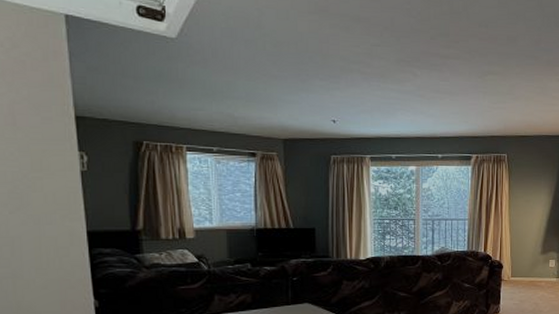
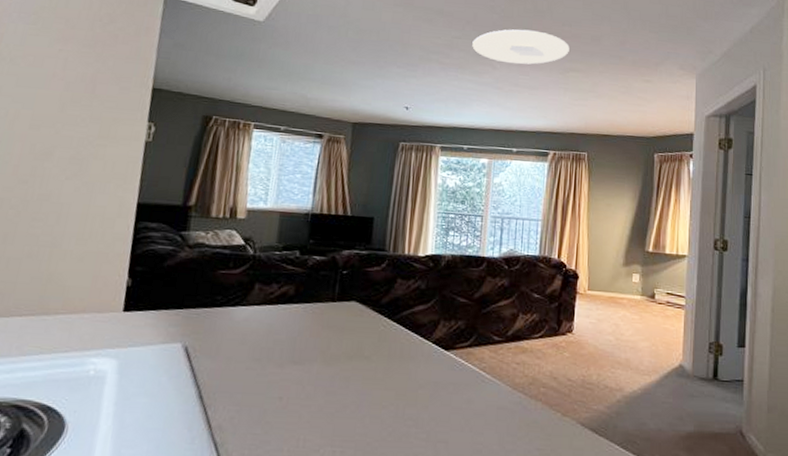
ceiling light: none [392,33,487,70] -> present [472,29,570,65]

